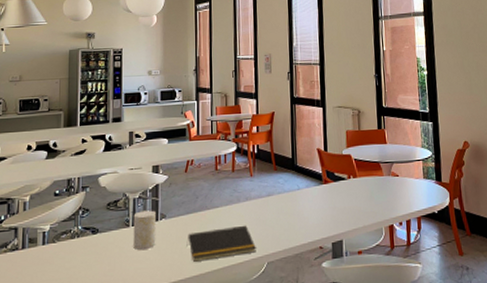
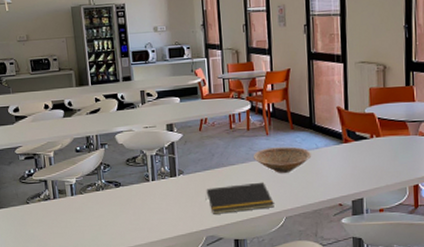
cup: present [133,210,156,250] -> none [152,166,176,202]
bowl: none [237,188,294,216] -> present [254,146,312,173]

